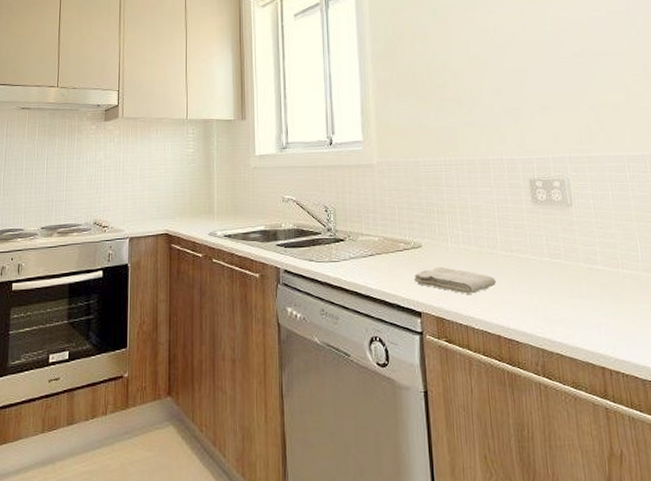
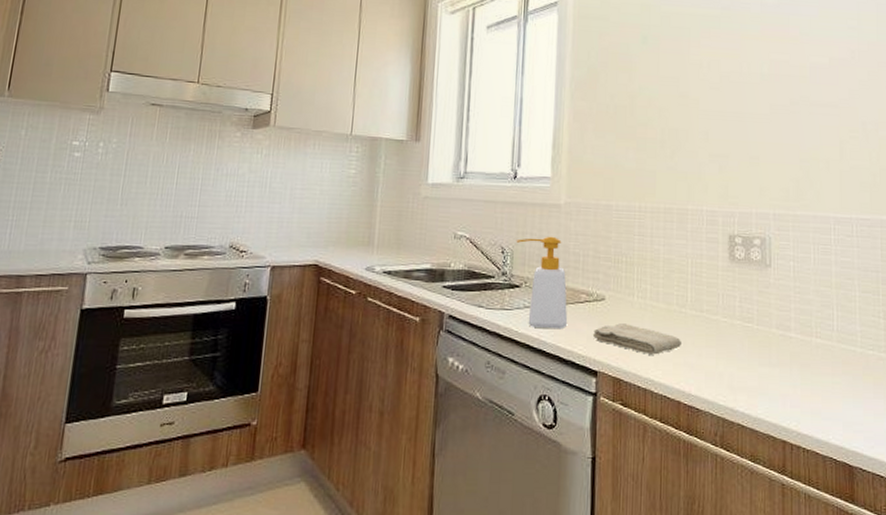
soap bottle: none [337,193,390,277] -> present [516,236,568,330]

